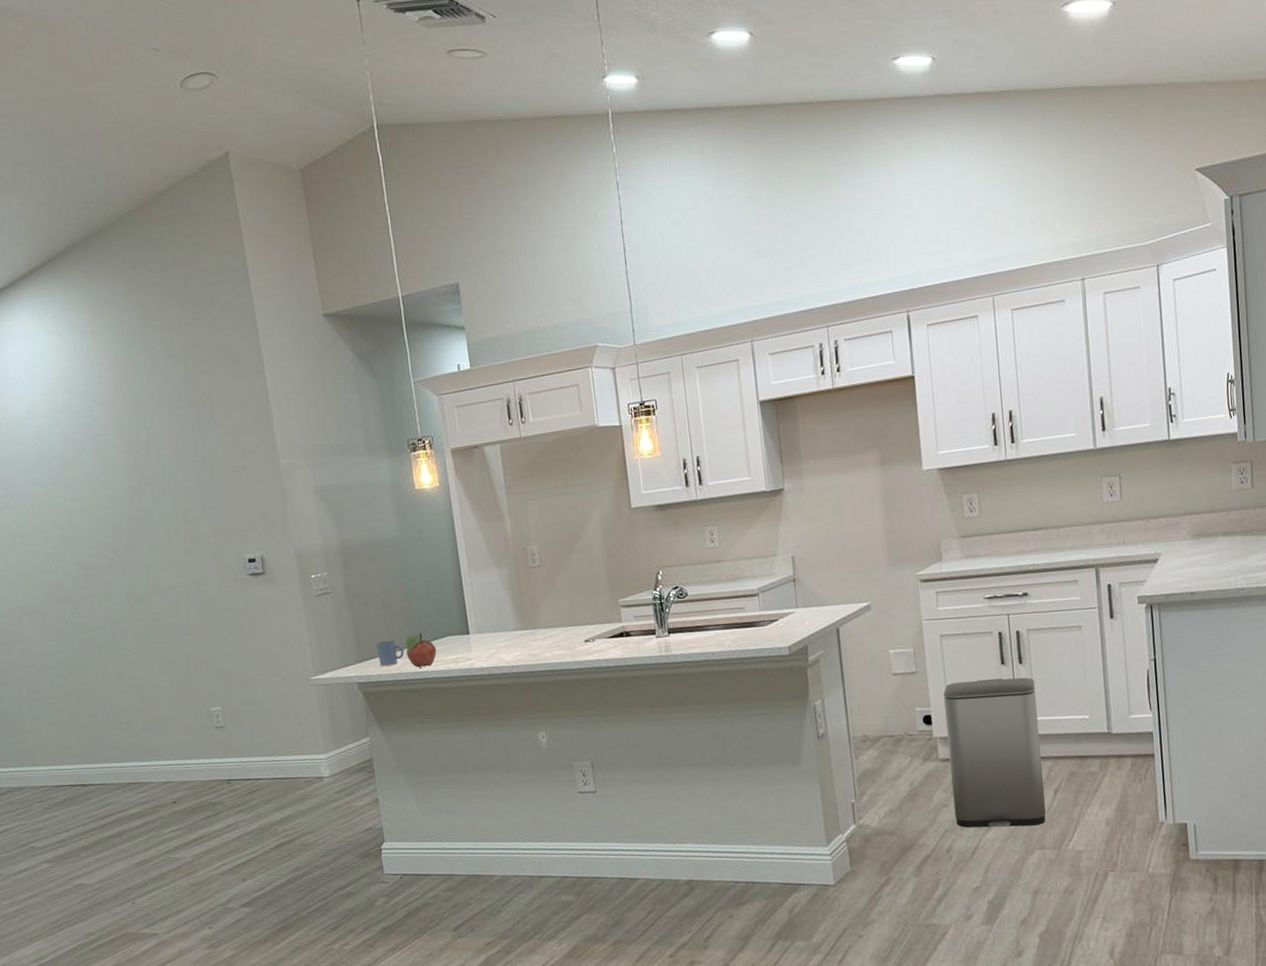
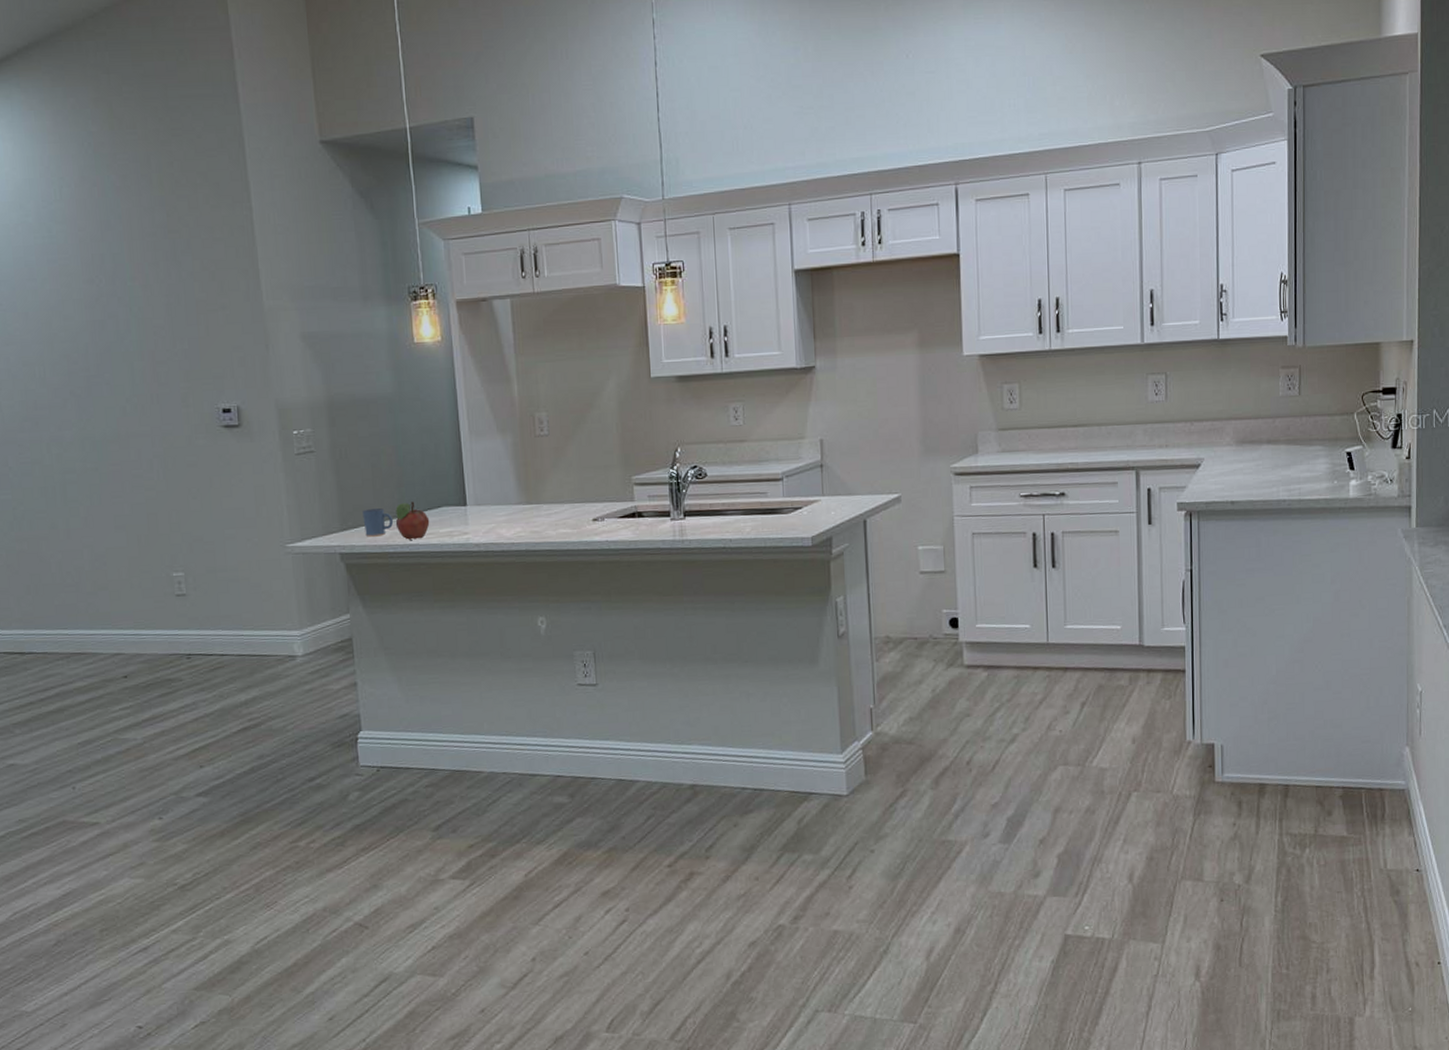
pedal bin: present [943,677,1046,828] -> none [971,582,1072,741]

